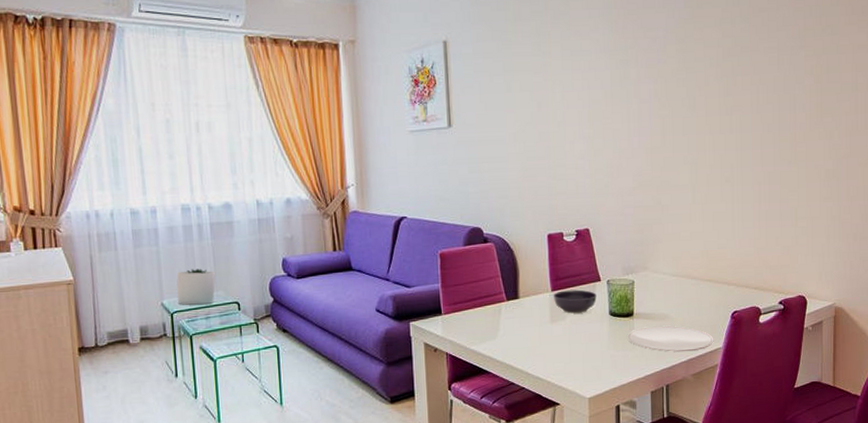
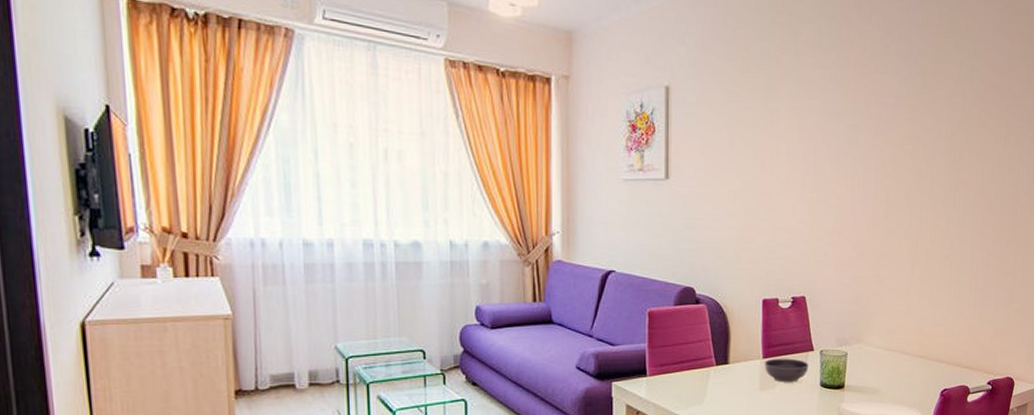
planter: present [176,269,216,305] -> none [354,311,399,350]

